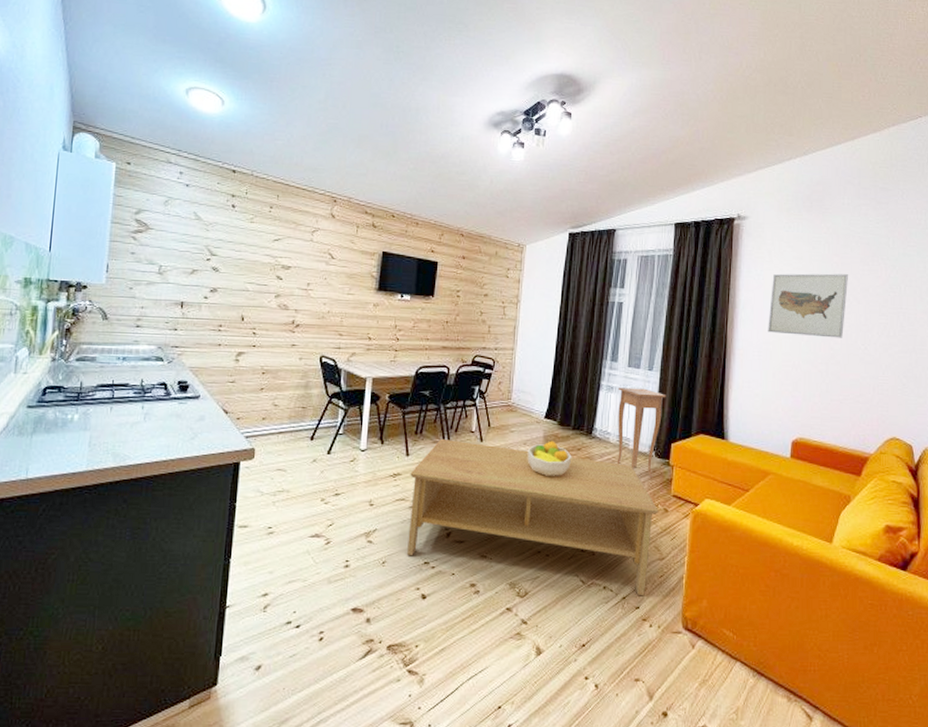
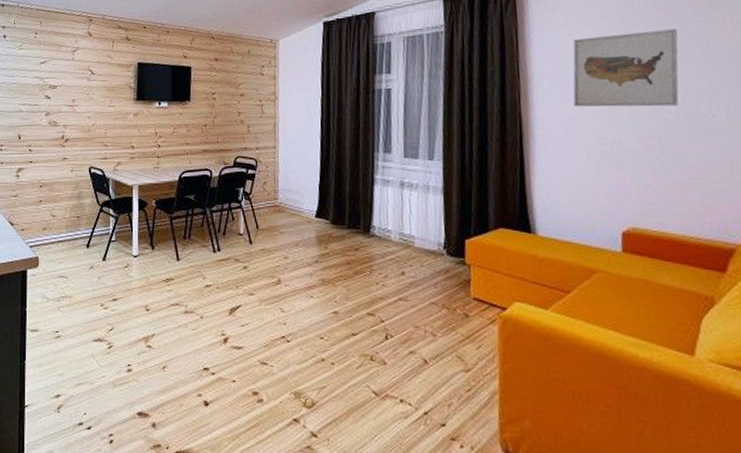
coffee table: present [407,438,659,596] -> none [182,242,458,412]
fruit bowl: present [527,441,572,476] -> none [300,241,350,279]
side table: present [617,387,666,478] -> none [396,180,453,279]

